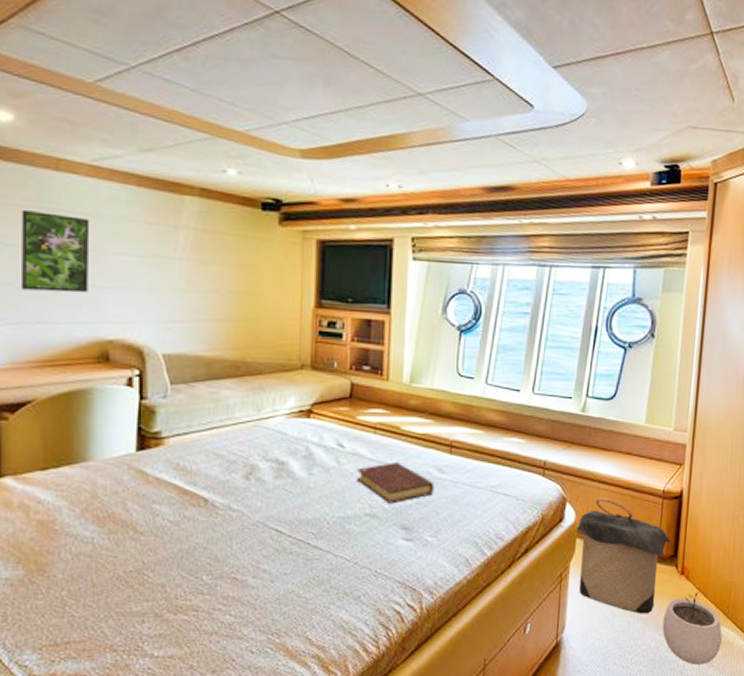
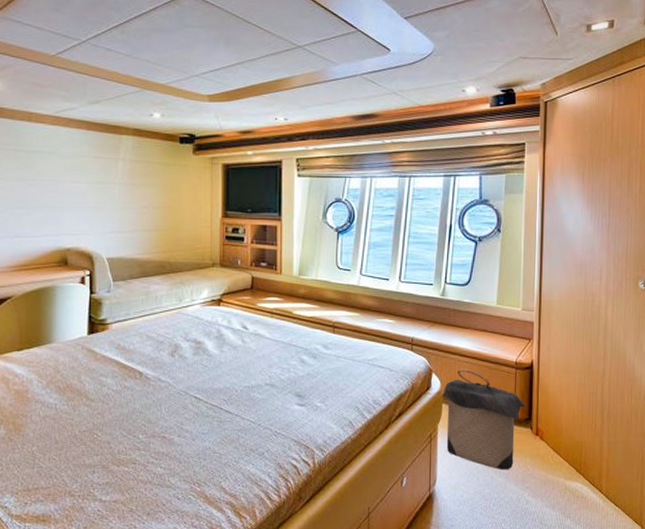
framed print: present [20,209,90,293] -> none [3,151,53,213]
book: present [357,462,435,504] -> none [258,341,321,375]
plant pot: present [662,591,722,665] -> none [522,450,576,516]

